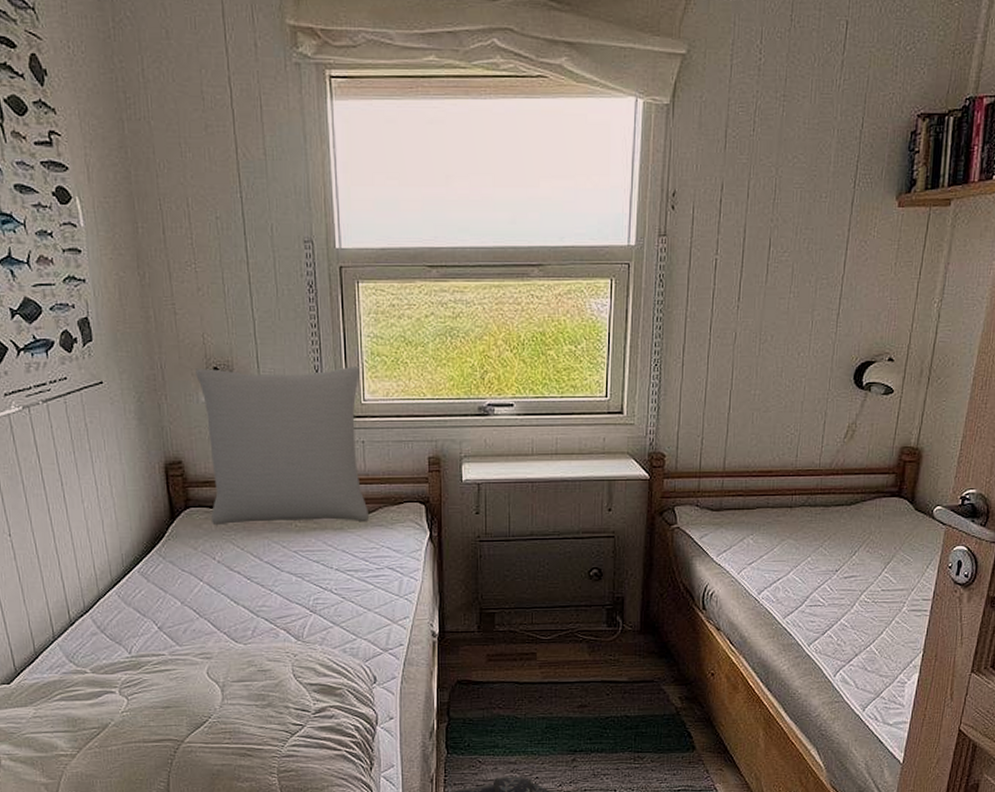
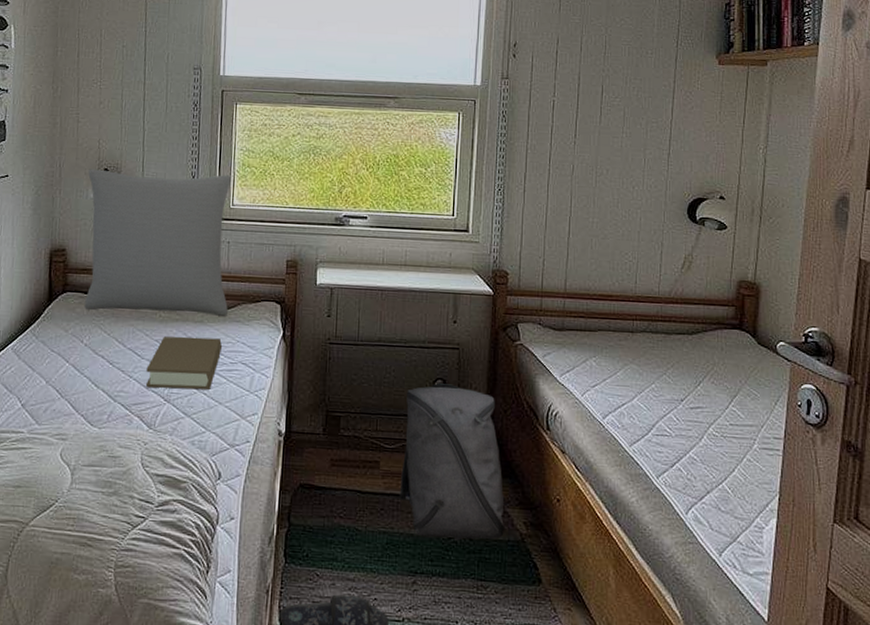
book: none [287,545,367,599] -> present [146,336,223,390]
backpack: none [557,573,661,719] -> present [399,383,505,541]

